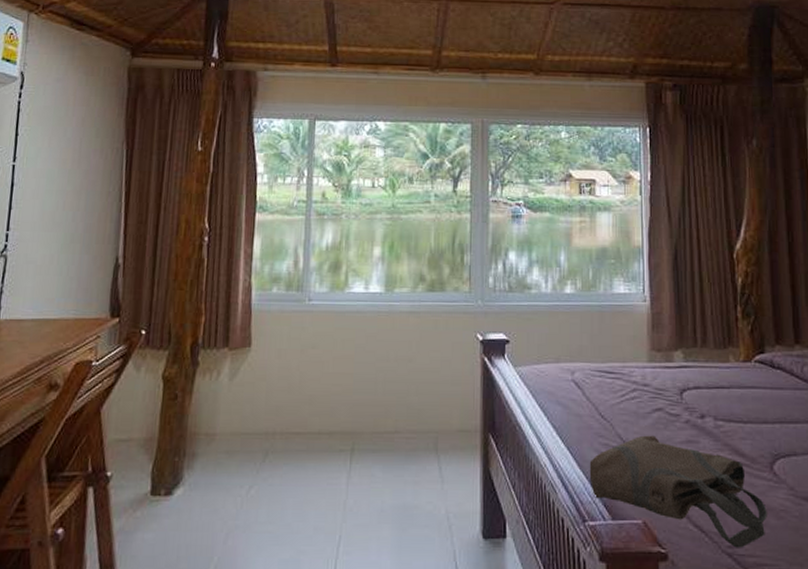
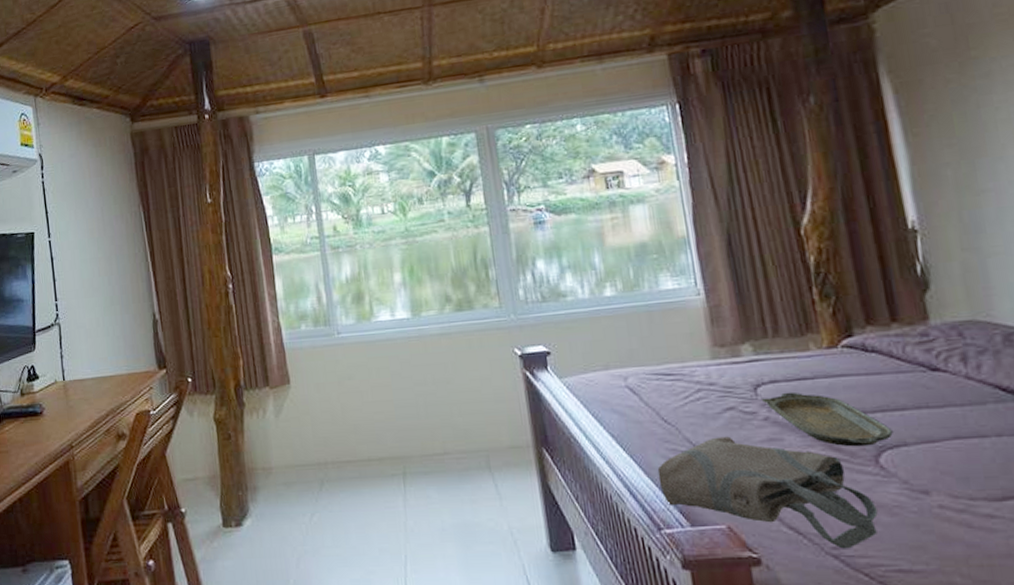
serving tray: none [685,398,786,454] -> present [761,392,893,447]

